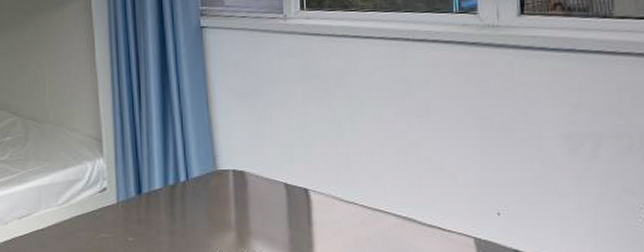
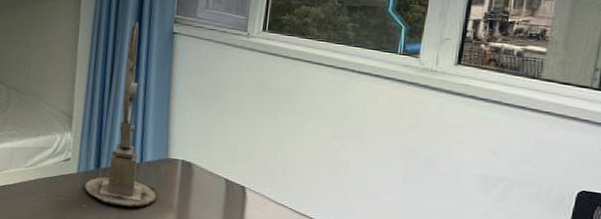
sundial: none [127,21,213,233] -> present [84,21,159,207]

